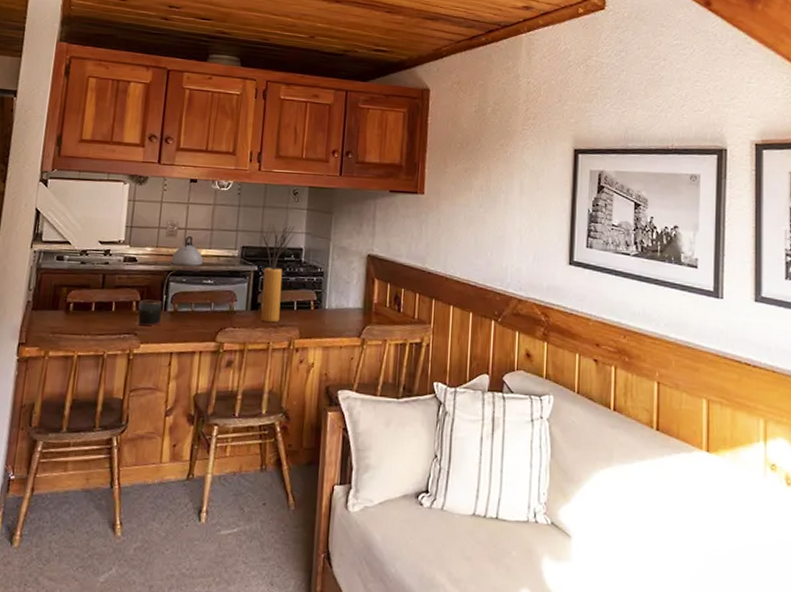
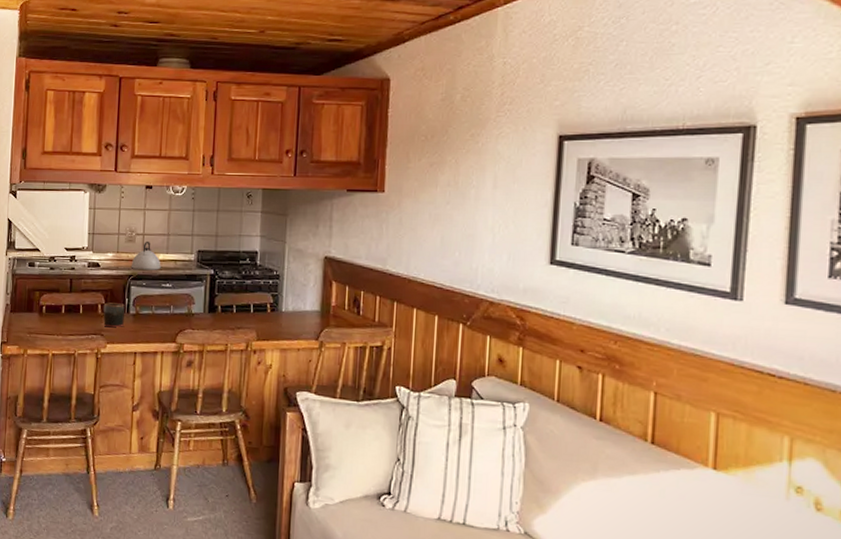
vase: present [261,221,295,324] -> none [218,224,249,326]

